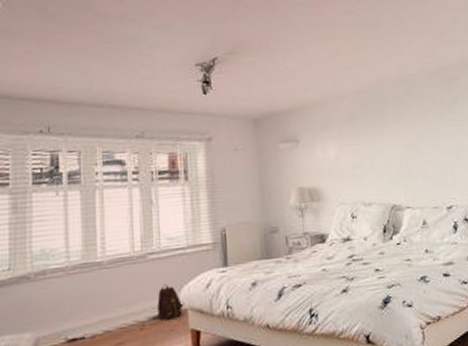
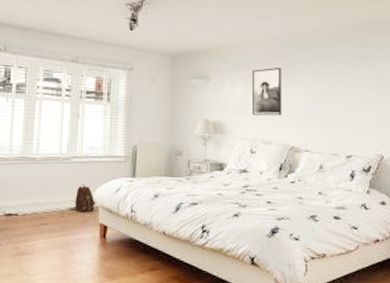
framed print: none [342,121,379,176] -> present [251,68,282,116]

